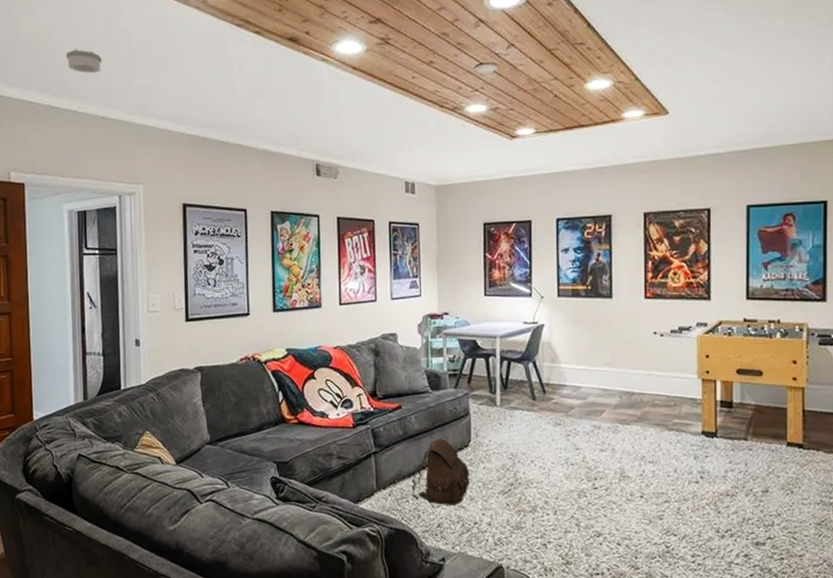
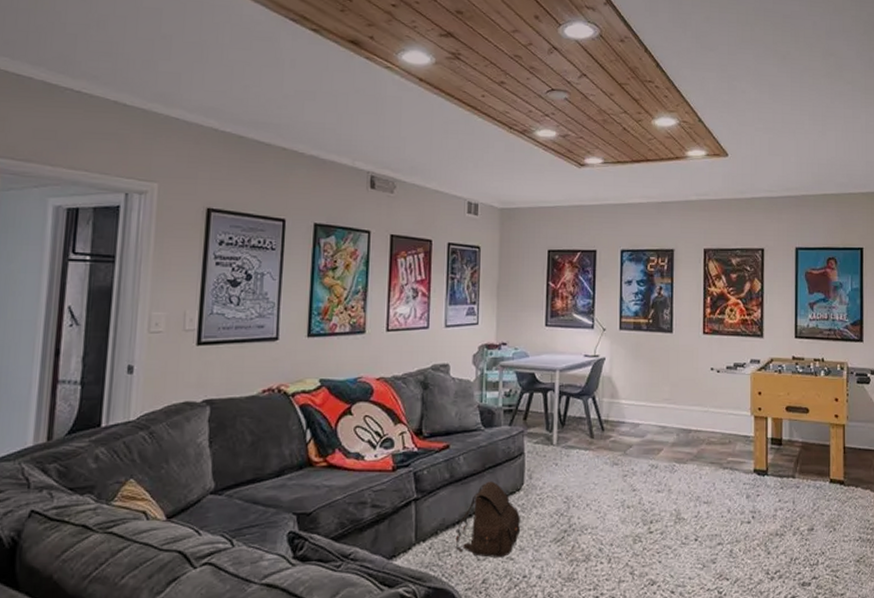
smoke detector: present [66,49,102,73] -> none [74,21,121,51]

